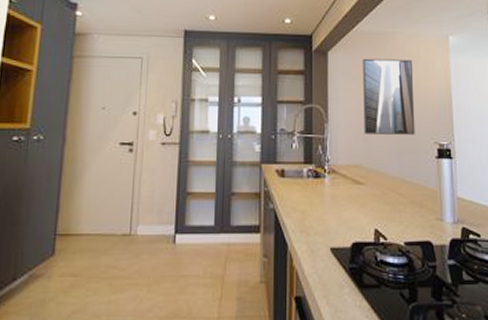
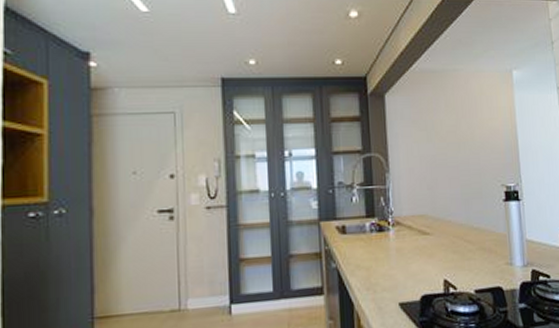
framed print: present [363,58,415,135] -> none [423,98,482,181]

